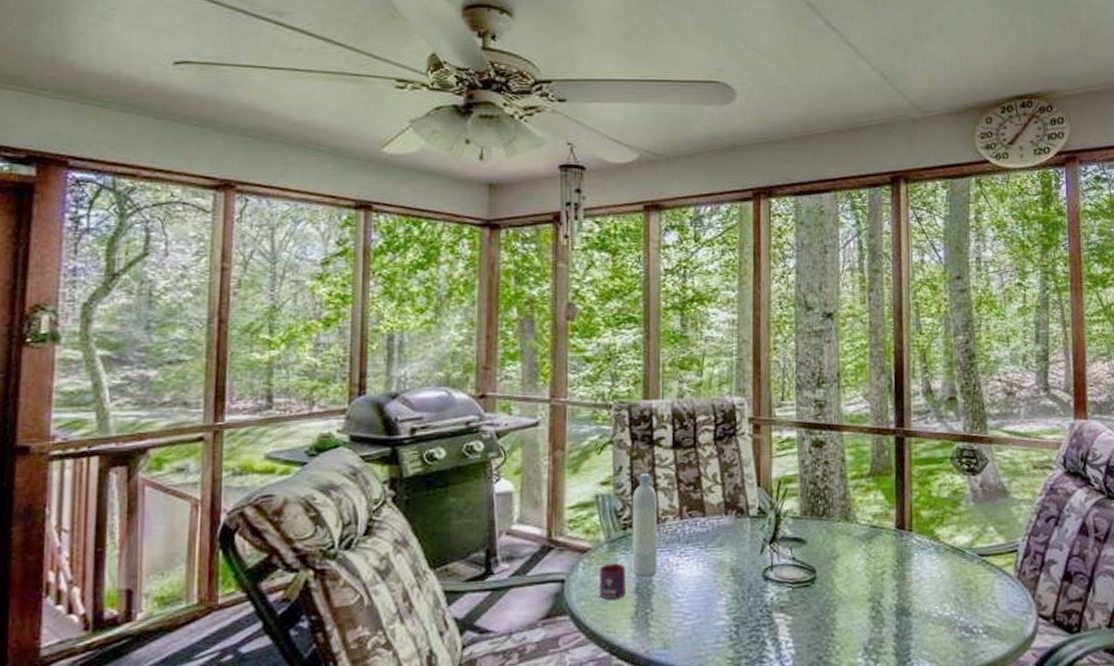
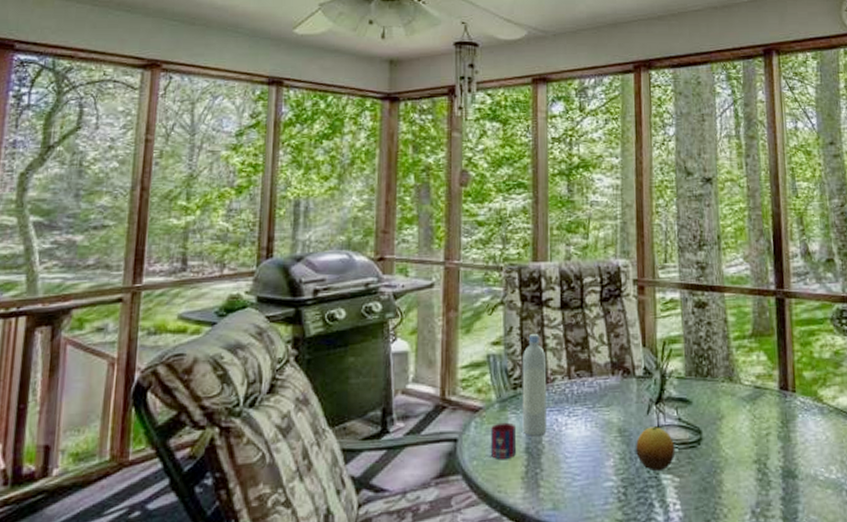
fruit: none [749,566,789,611] -> present [636,427,676,472]

